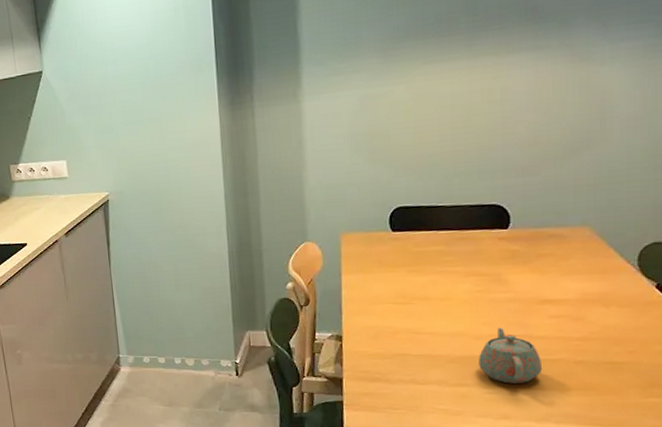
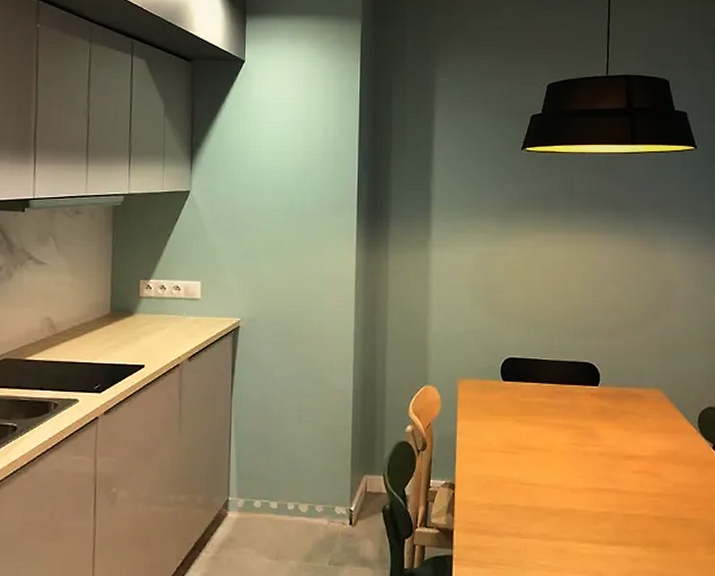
teapot: present [479,327,543,384] -> none [575,481,629,539]

